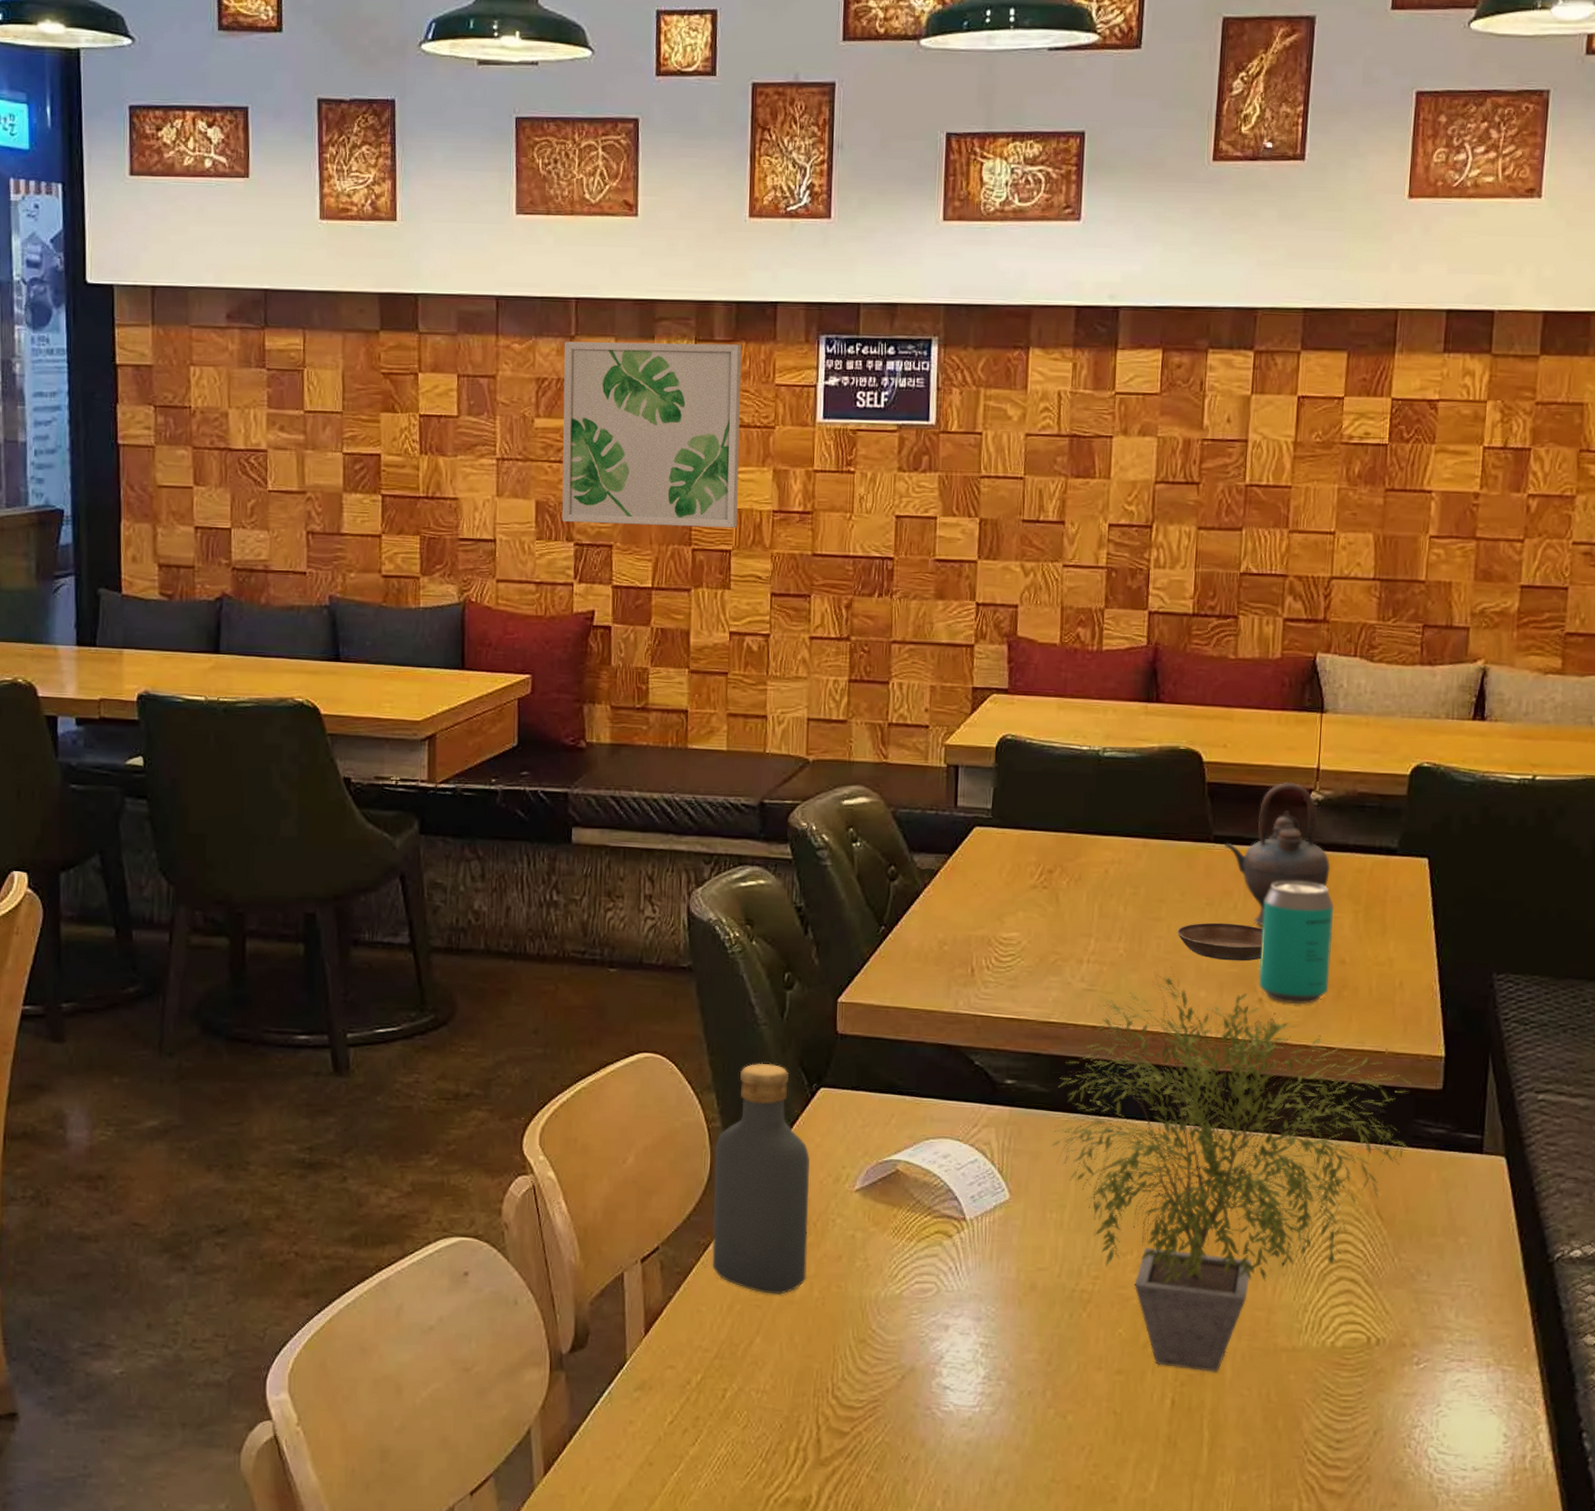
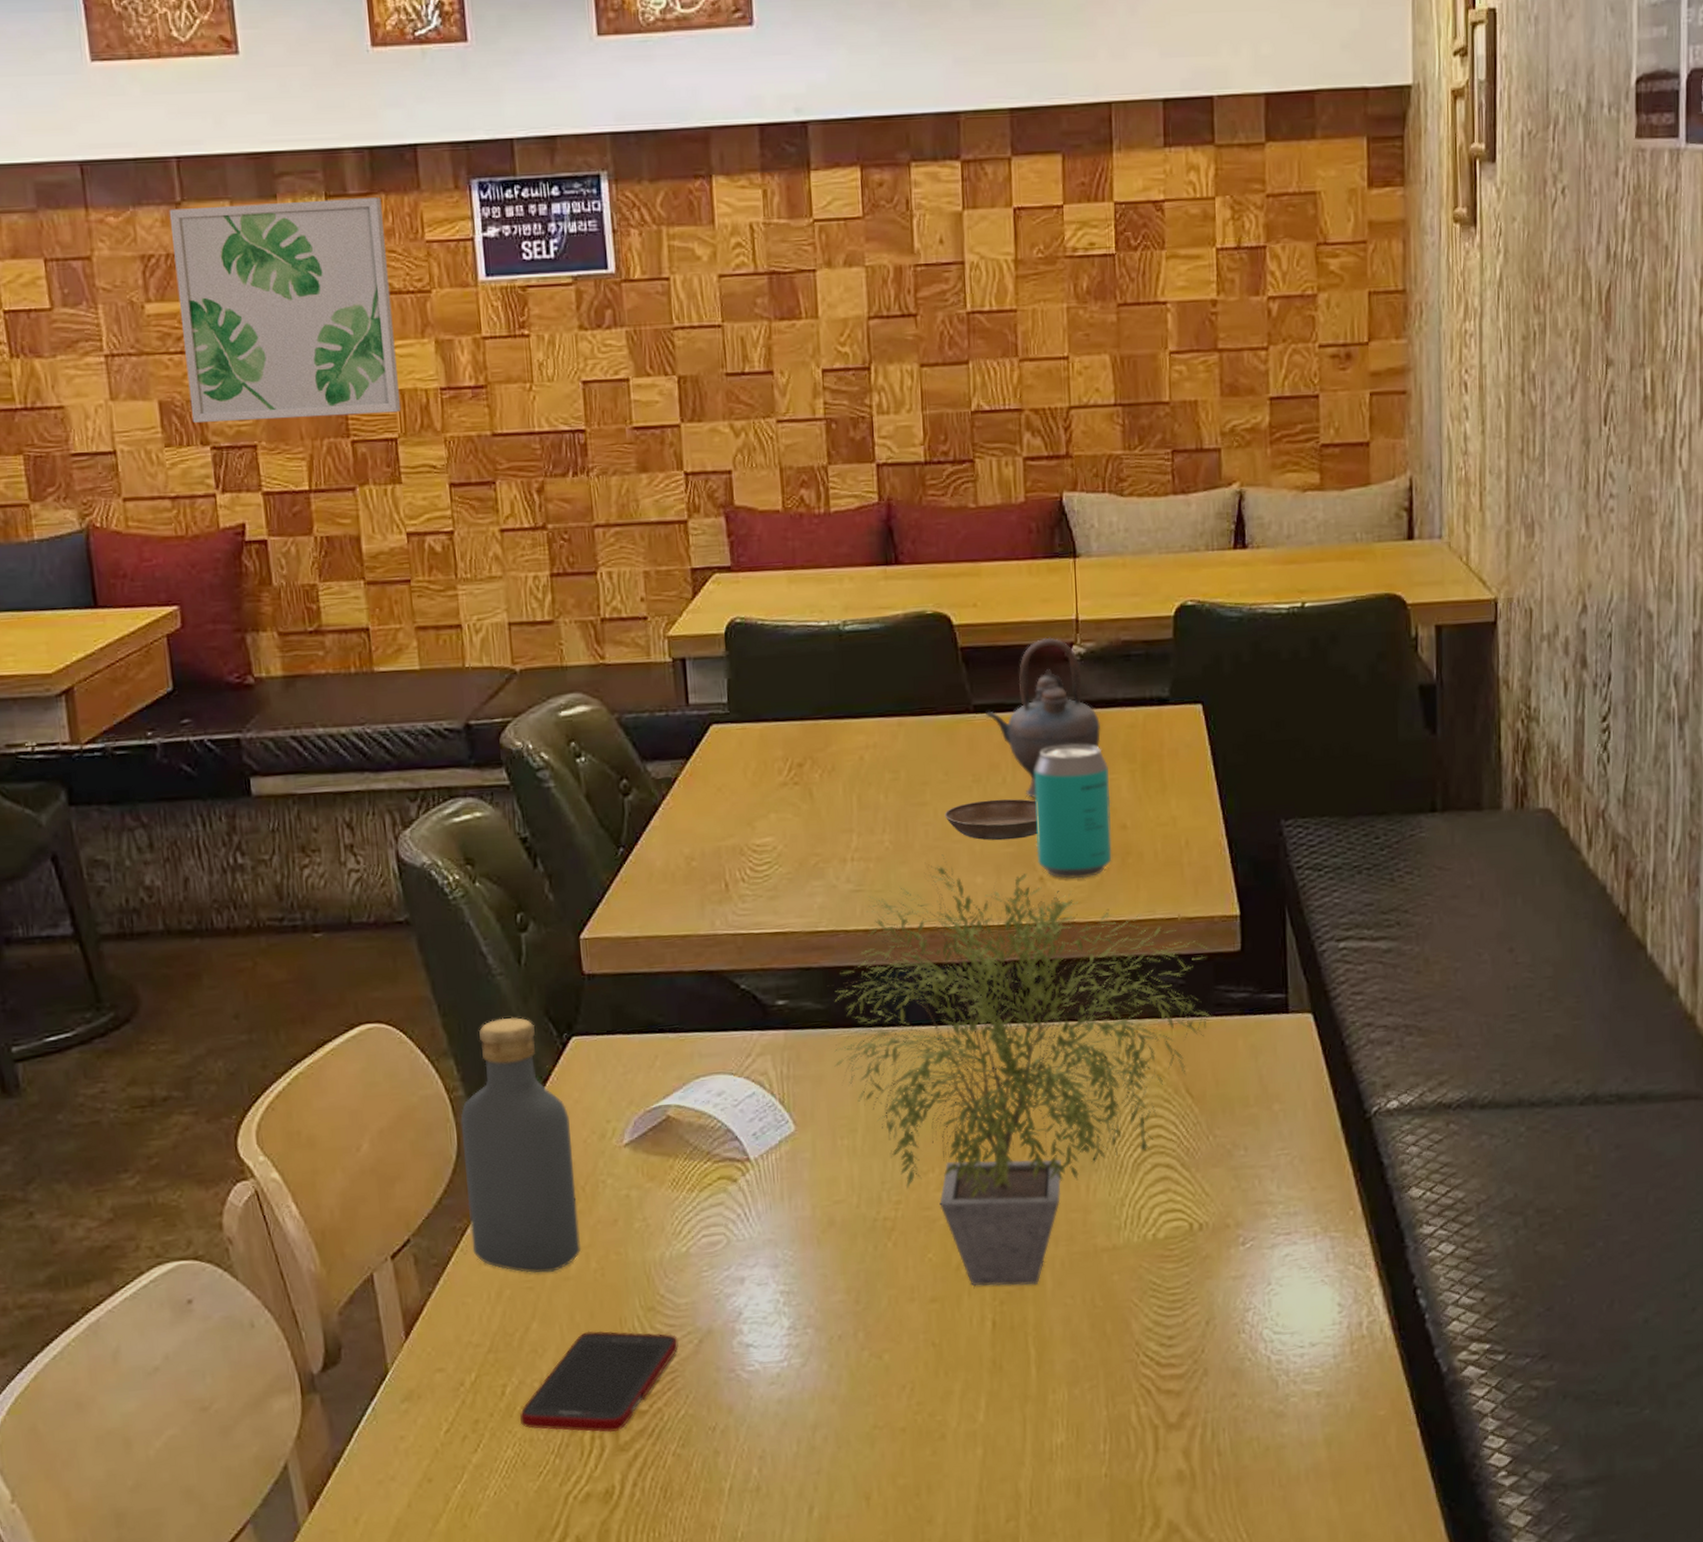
cell phone: none [736,1352,883,1447] -> present [520,1330,679,1433]

